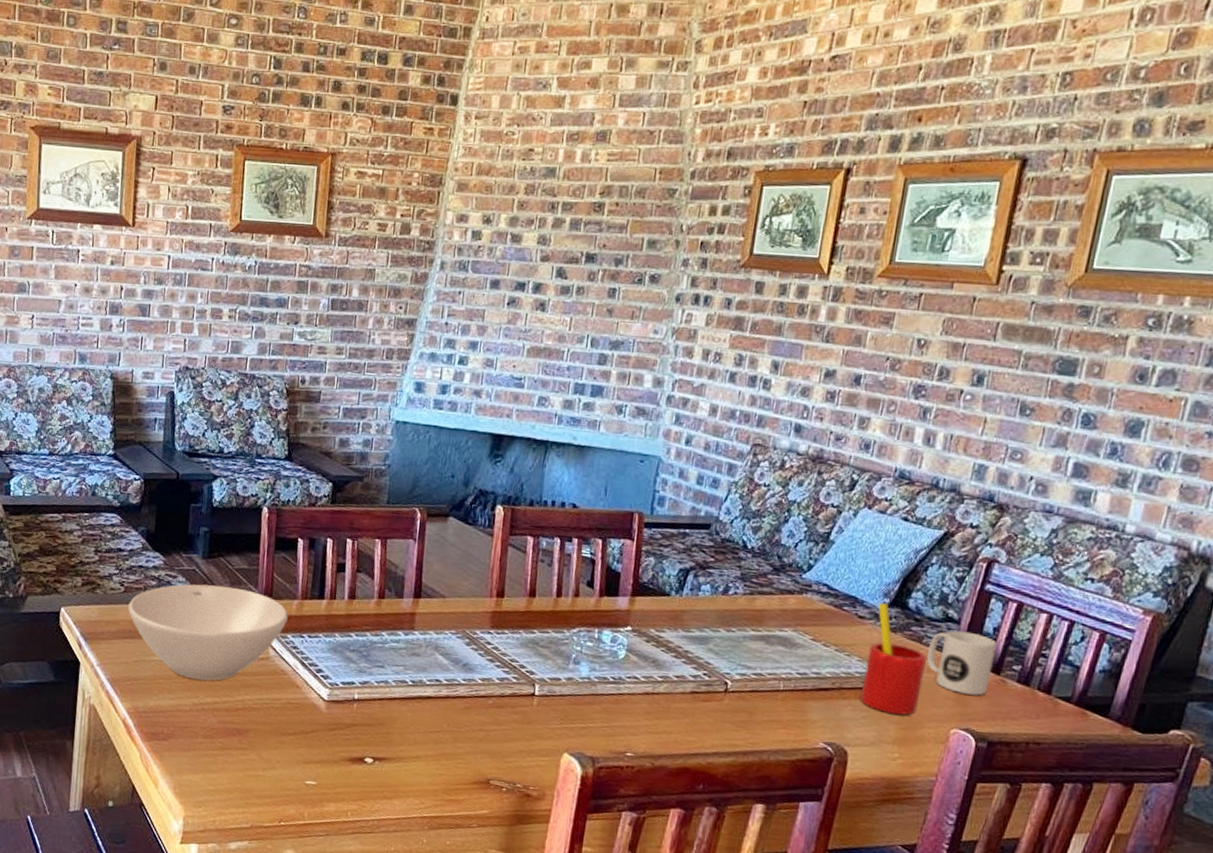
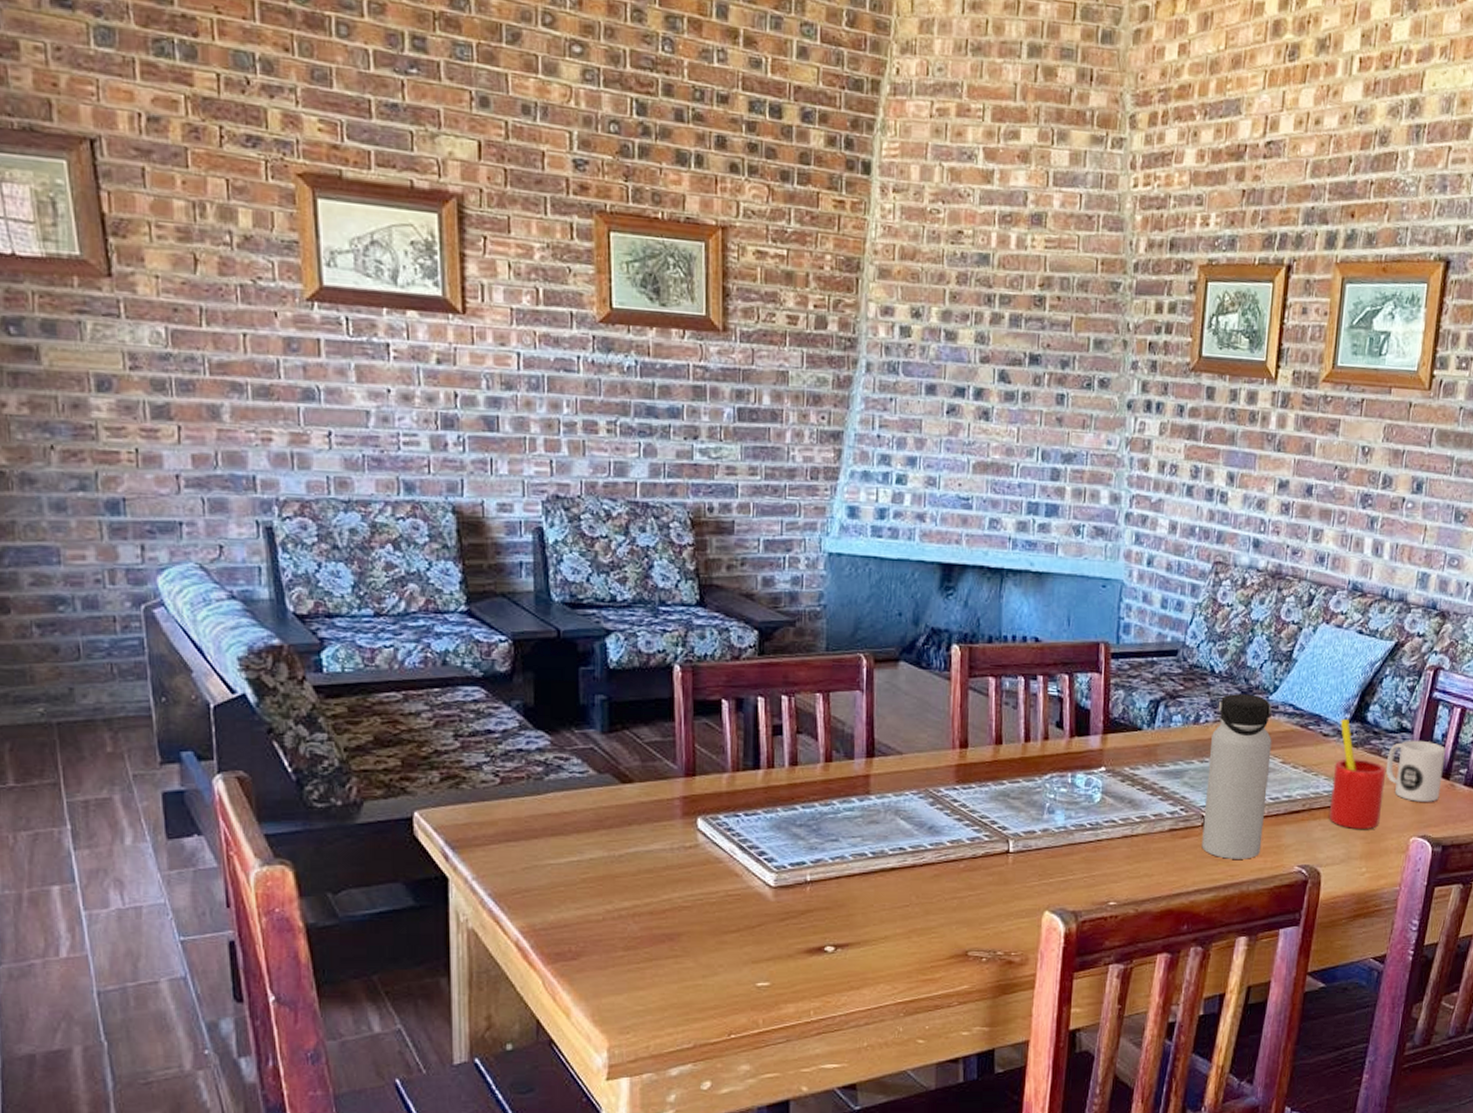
bowl: present [128,584,288,681] -> none [508,764,717,882]
water bottle: none [723,569,805,730] -> present [1201,694,1272,859]

